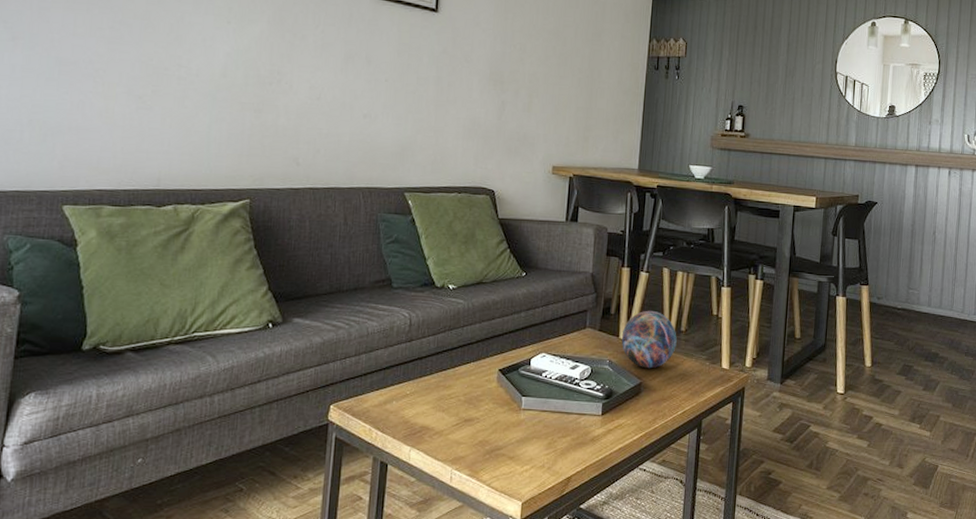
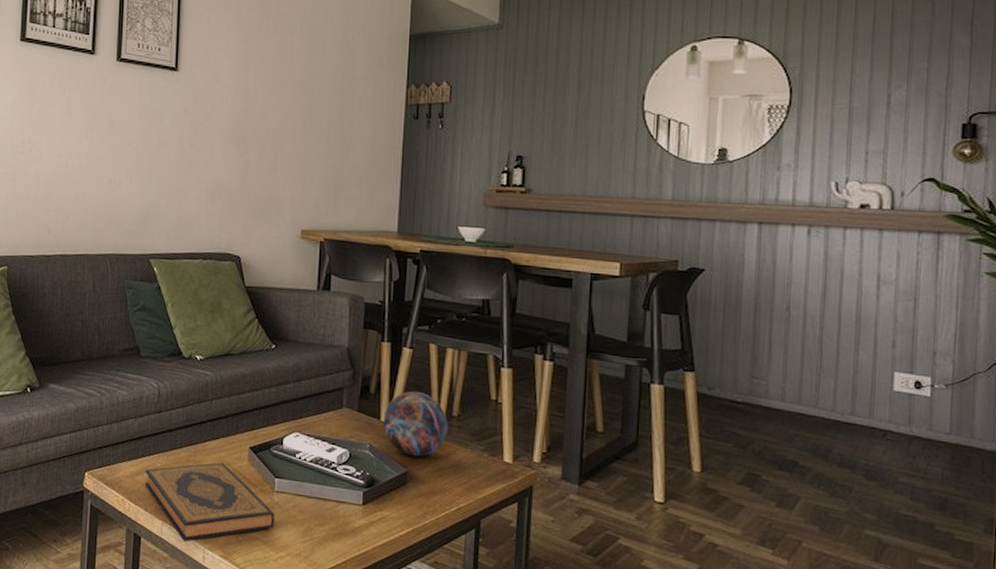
hardback book: none [393,386,522,464] -> present [144,462,275,541]

